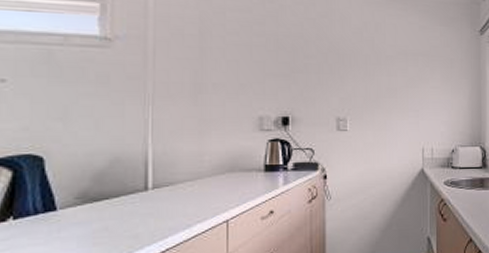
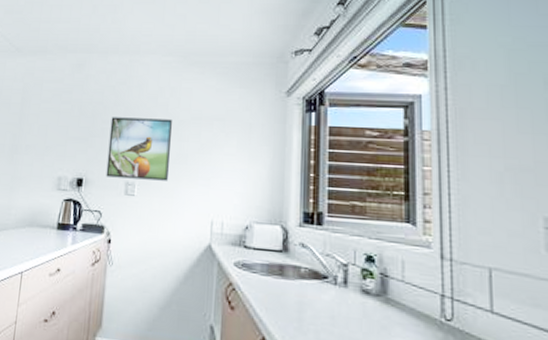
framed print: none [314,52,379,115] -> present [106,117,172,181]

